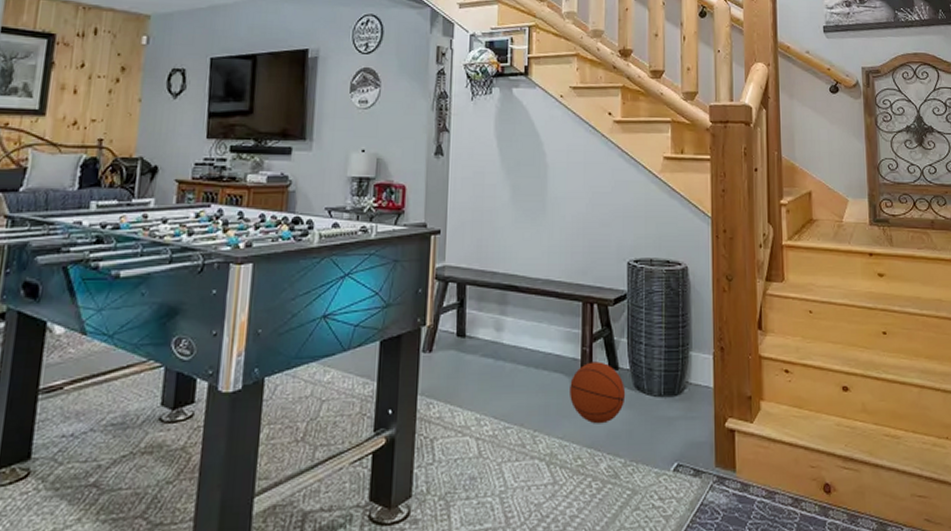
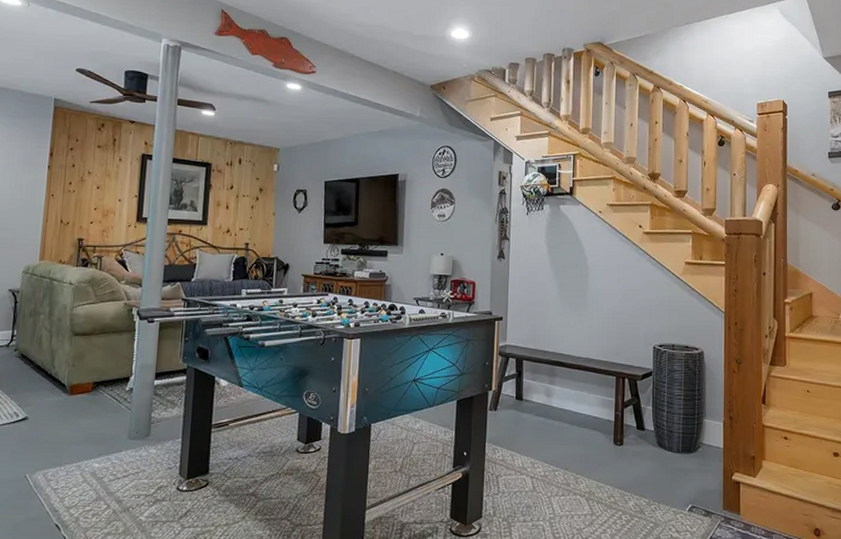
basketball: present [570,361,626,424] -> none [605,423,650,472]

